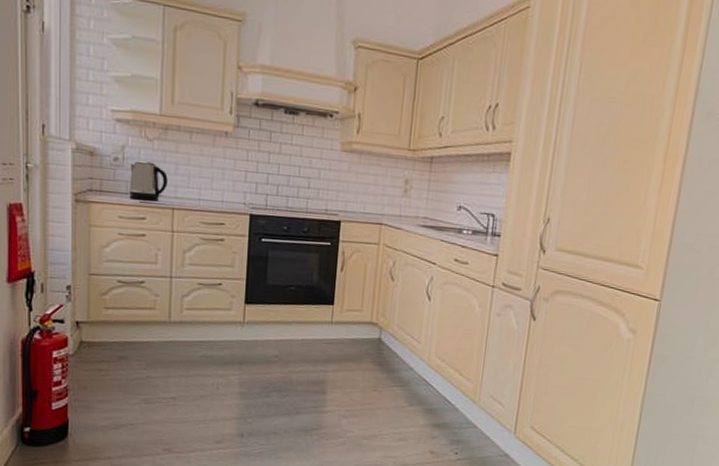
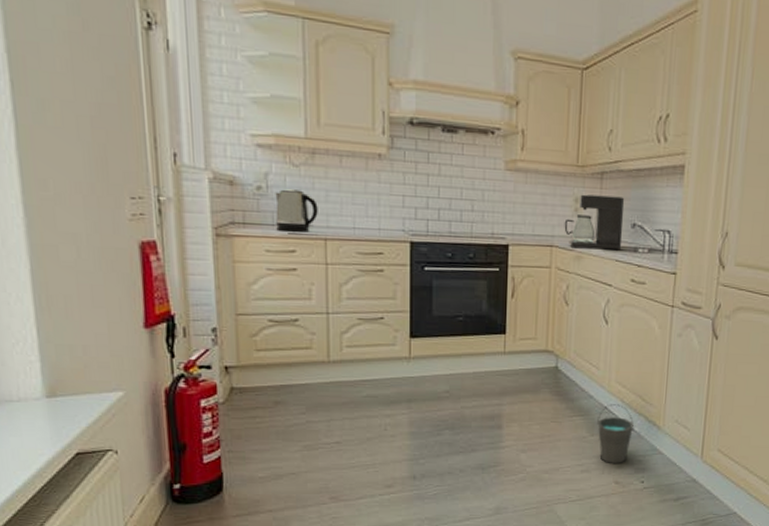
coffee maker: none [393,176,453,231] -> present [564,194,625,251]
bucket: none [416,377,452,435] -> present [597,404,635,465]

